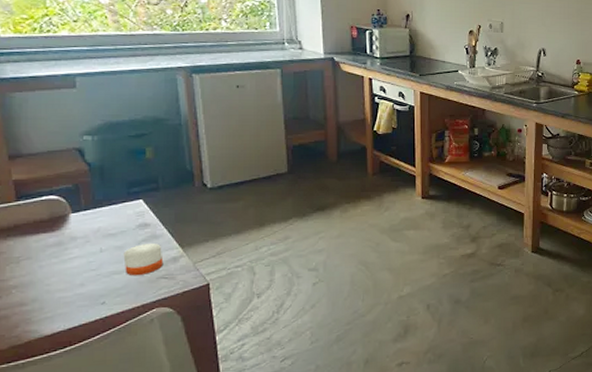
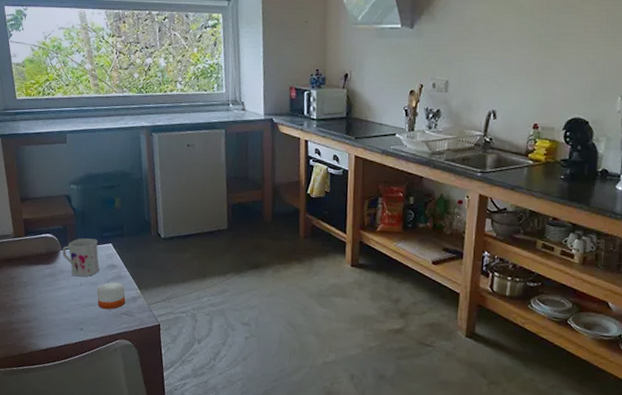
mug: none [73,196,127,242] -> present [62,238,100,277]

